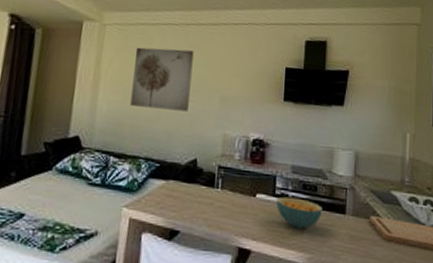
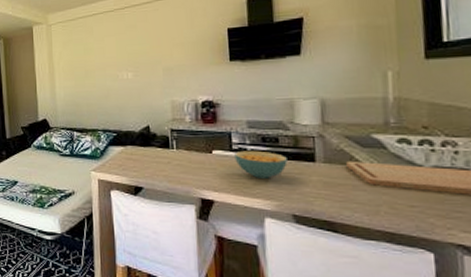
wall art: present [130,47,194,112] -> none [79,31,135,88]

